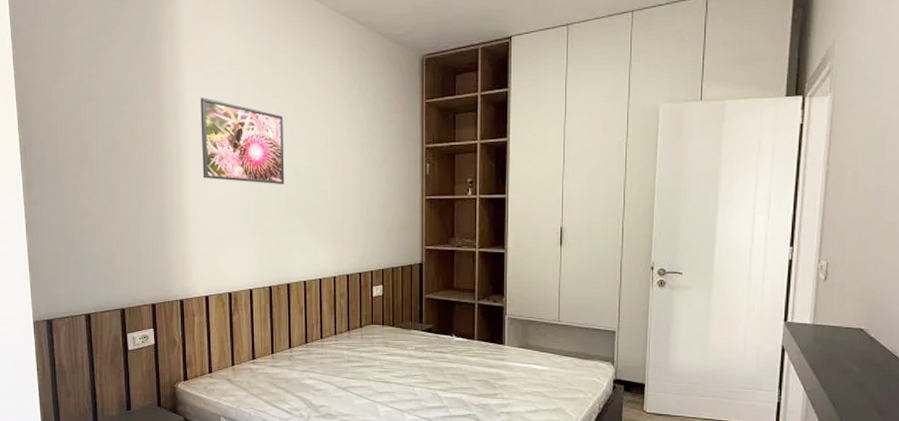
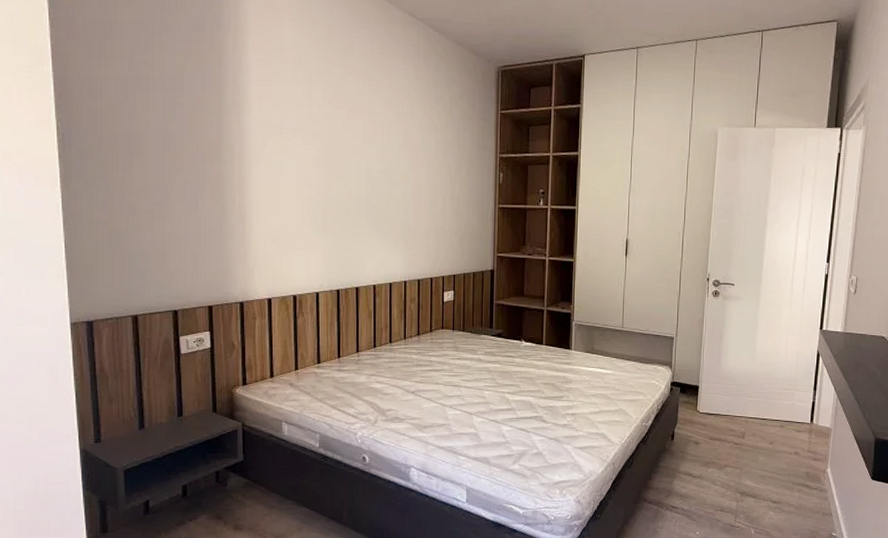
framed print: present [200,98,285,185] -> none [266,94,356,188]

